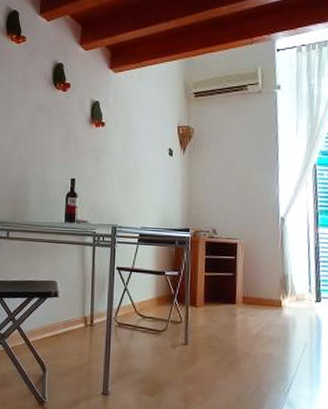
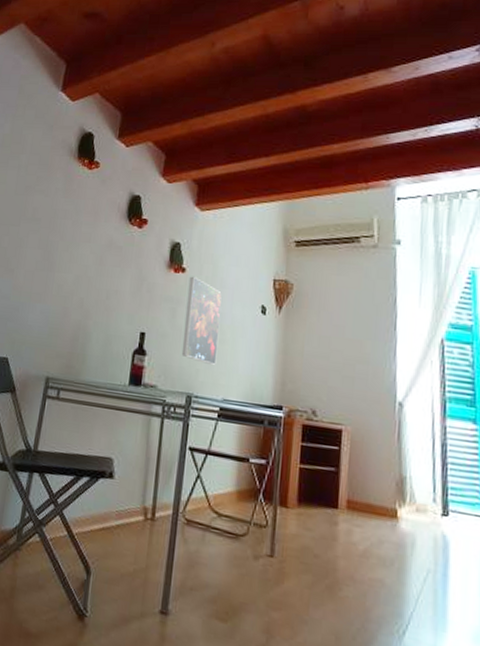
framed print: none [106,129,136,200] -> present [181,276,222,365]

